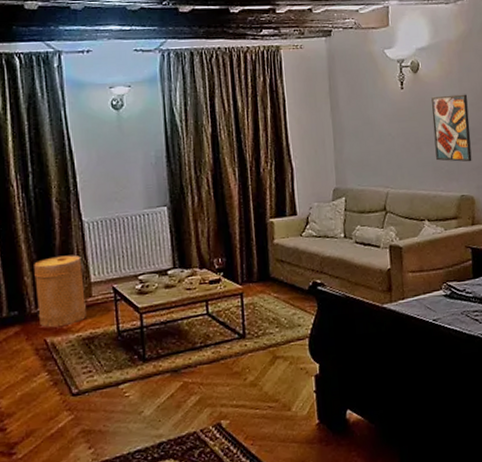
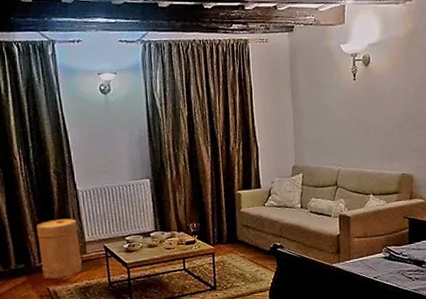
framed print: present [431,94,472,162] -> none [379,85,413,145]

